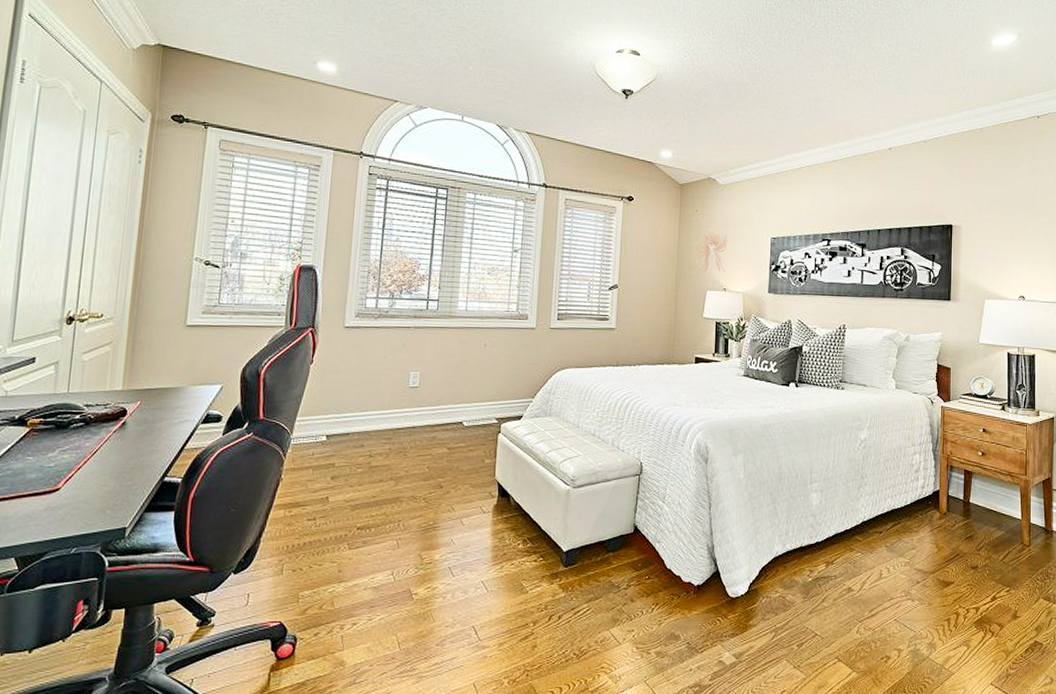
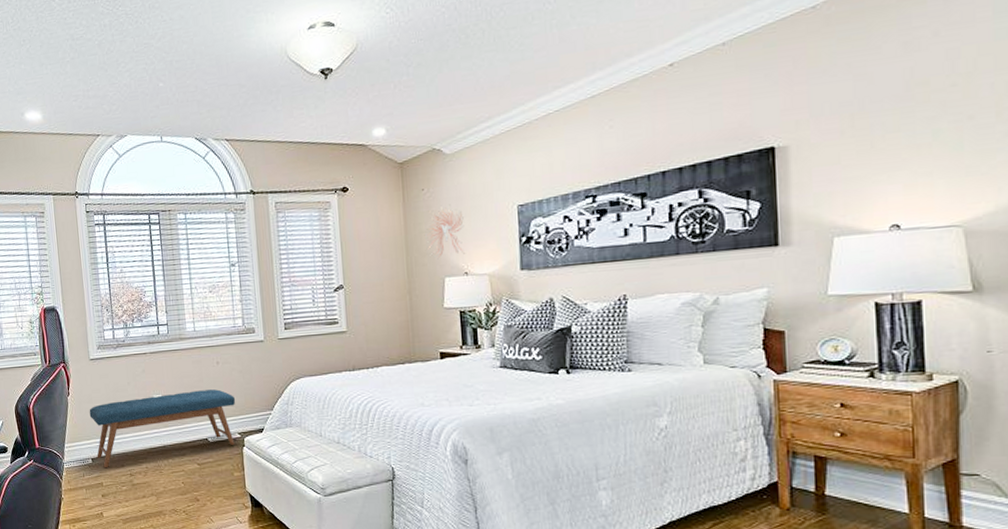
bench: none [333,371,498,446] -> present [89,389,236,467]

